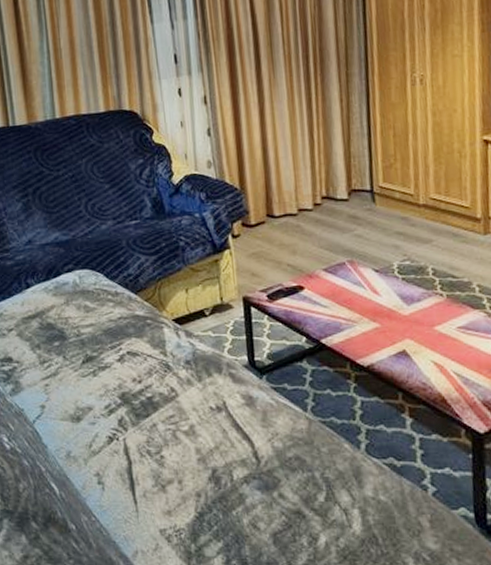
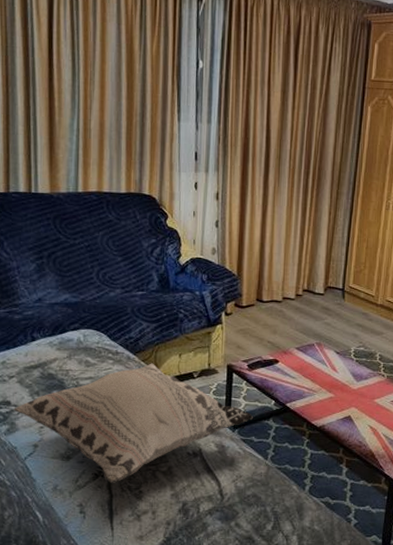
decorative pillow: none [16,302,282,447] -> present [14,363,253,483]

